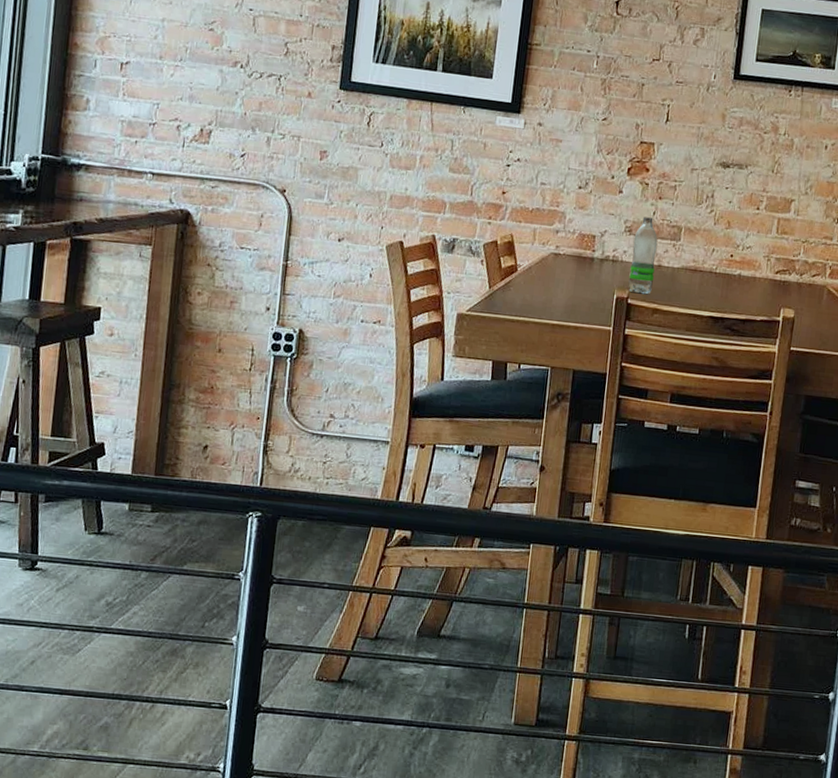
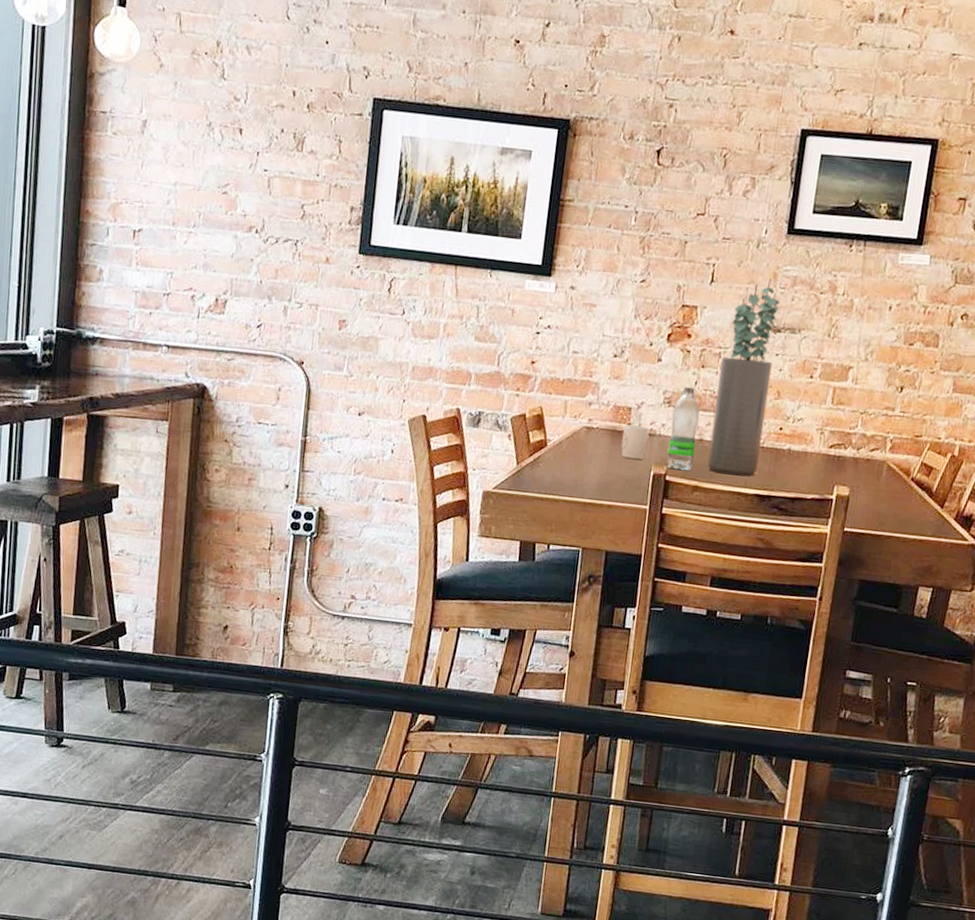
mug: none [586,251,612,284] -> present [621,424,650,460]
vase: none [665,118,729,299] -> present [707,278,781,476]

